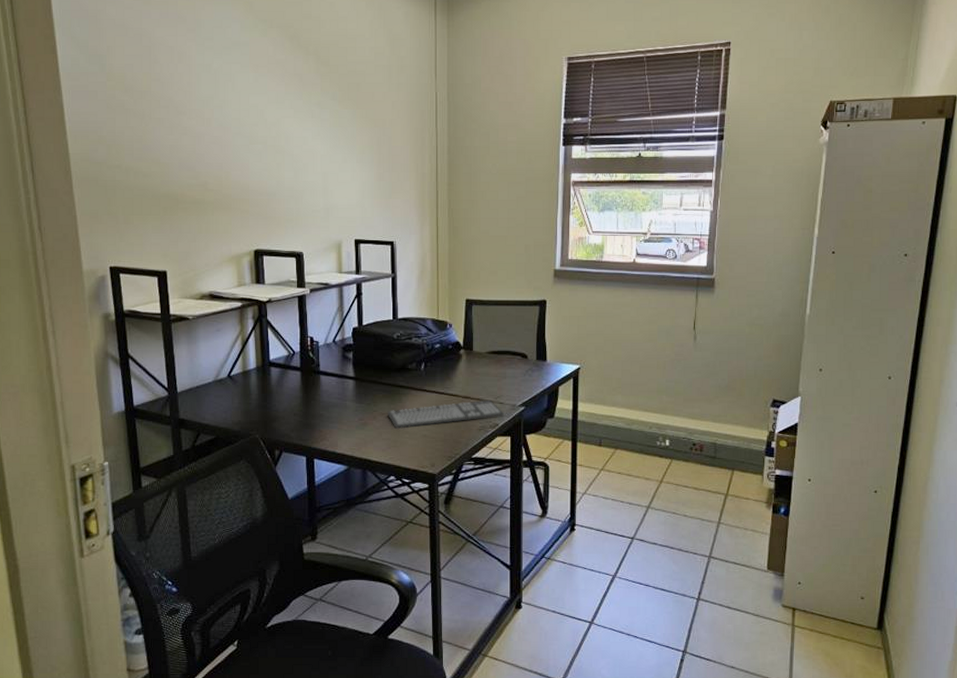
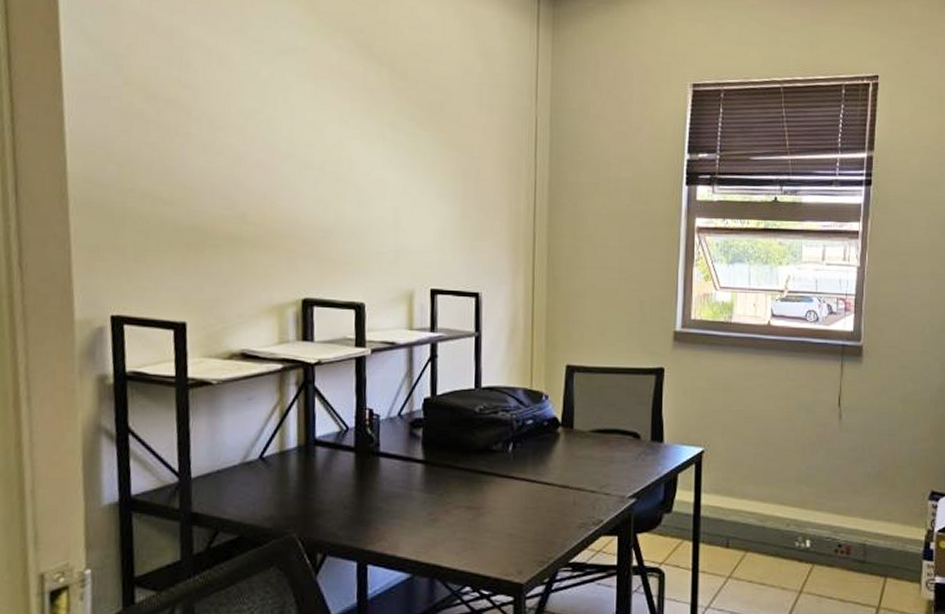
keyboard: present [387,400,504,429] -> none [463,490,610,526]

